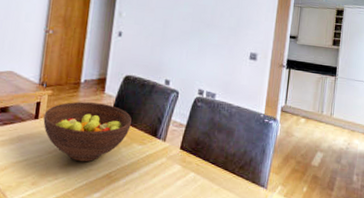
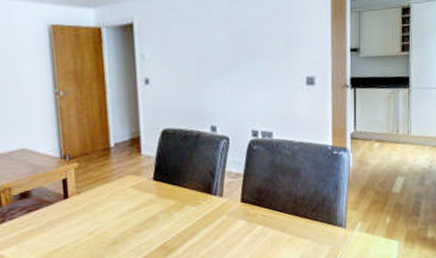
fruit bowl: present [43,101,132,162] -> none [74,166,179,238]

